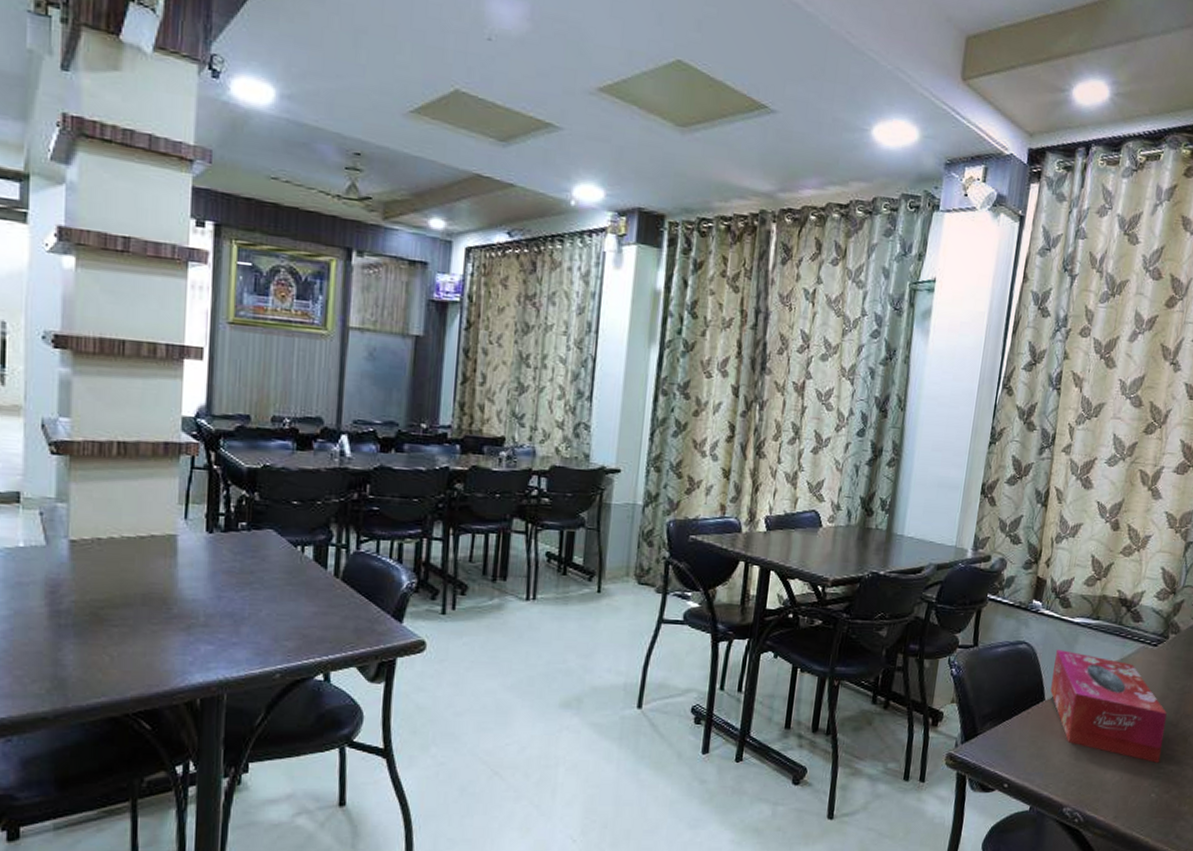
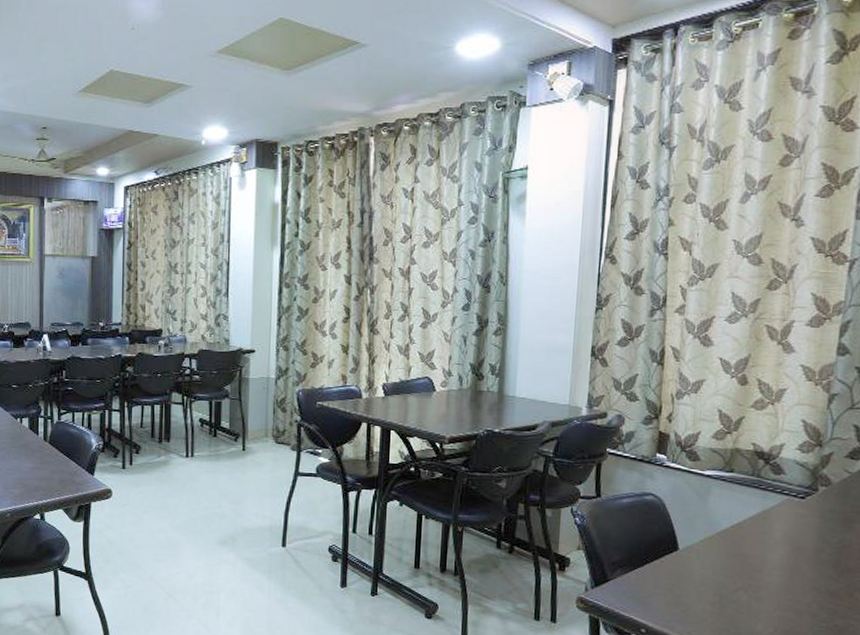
tissue box: present [1050,649,1167,763] -> none [684,501,824,617]

